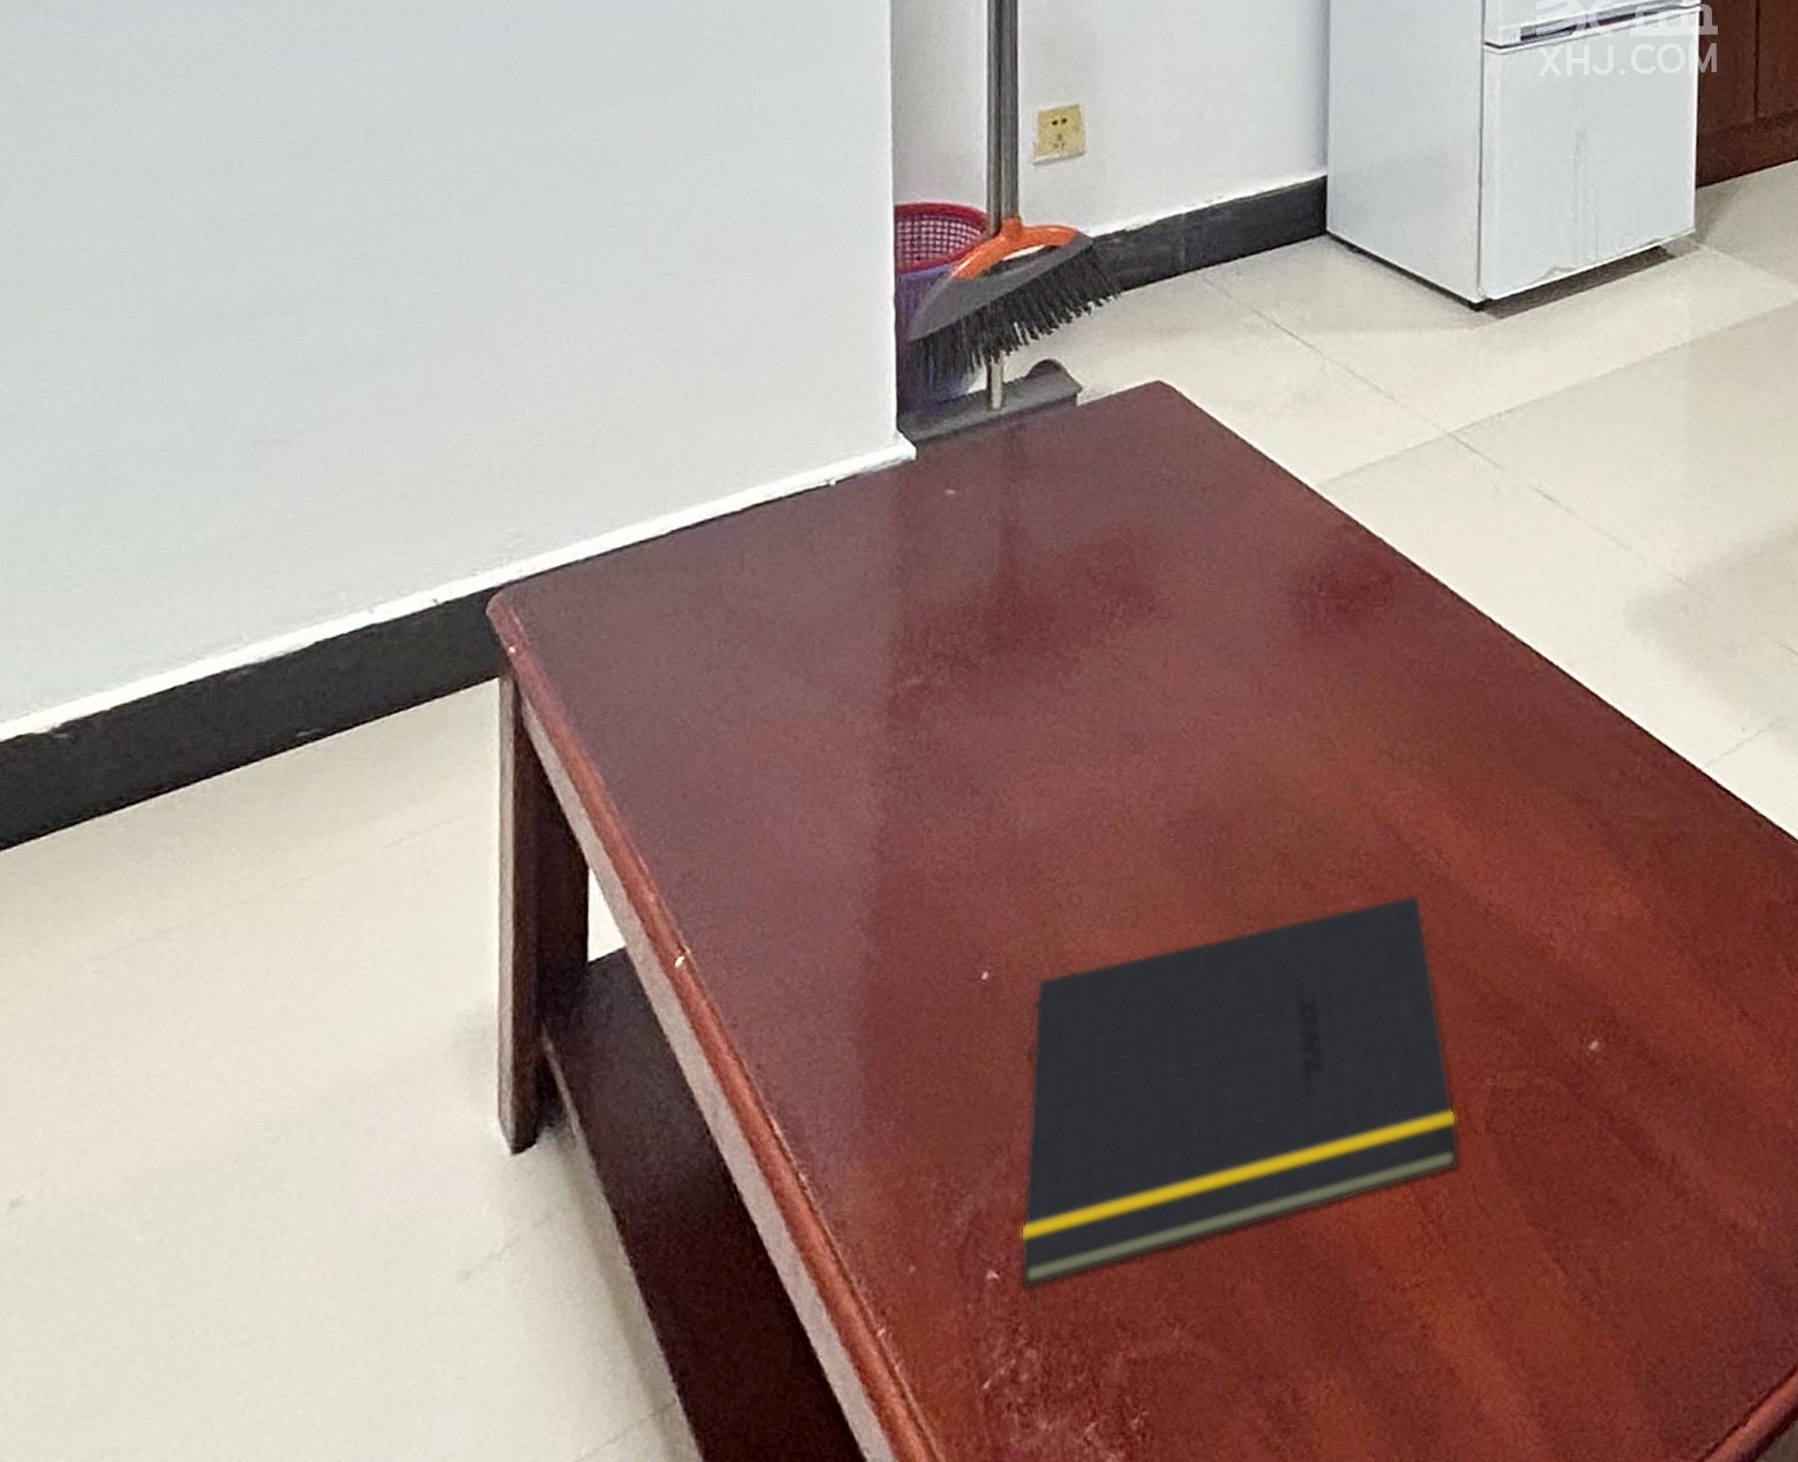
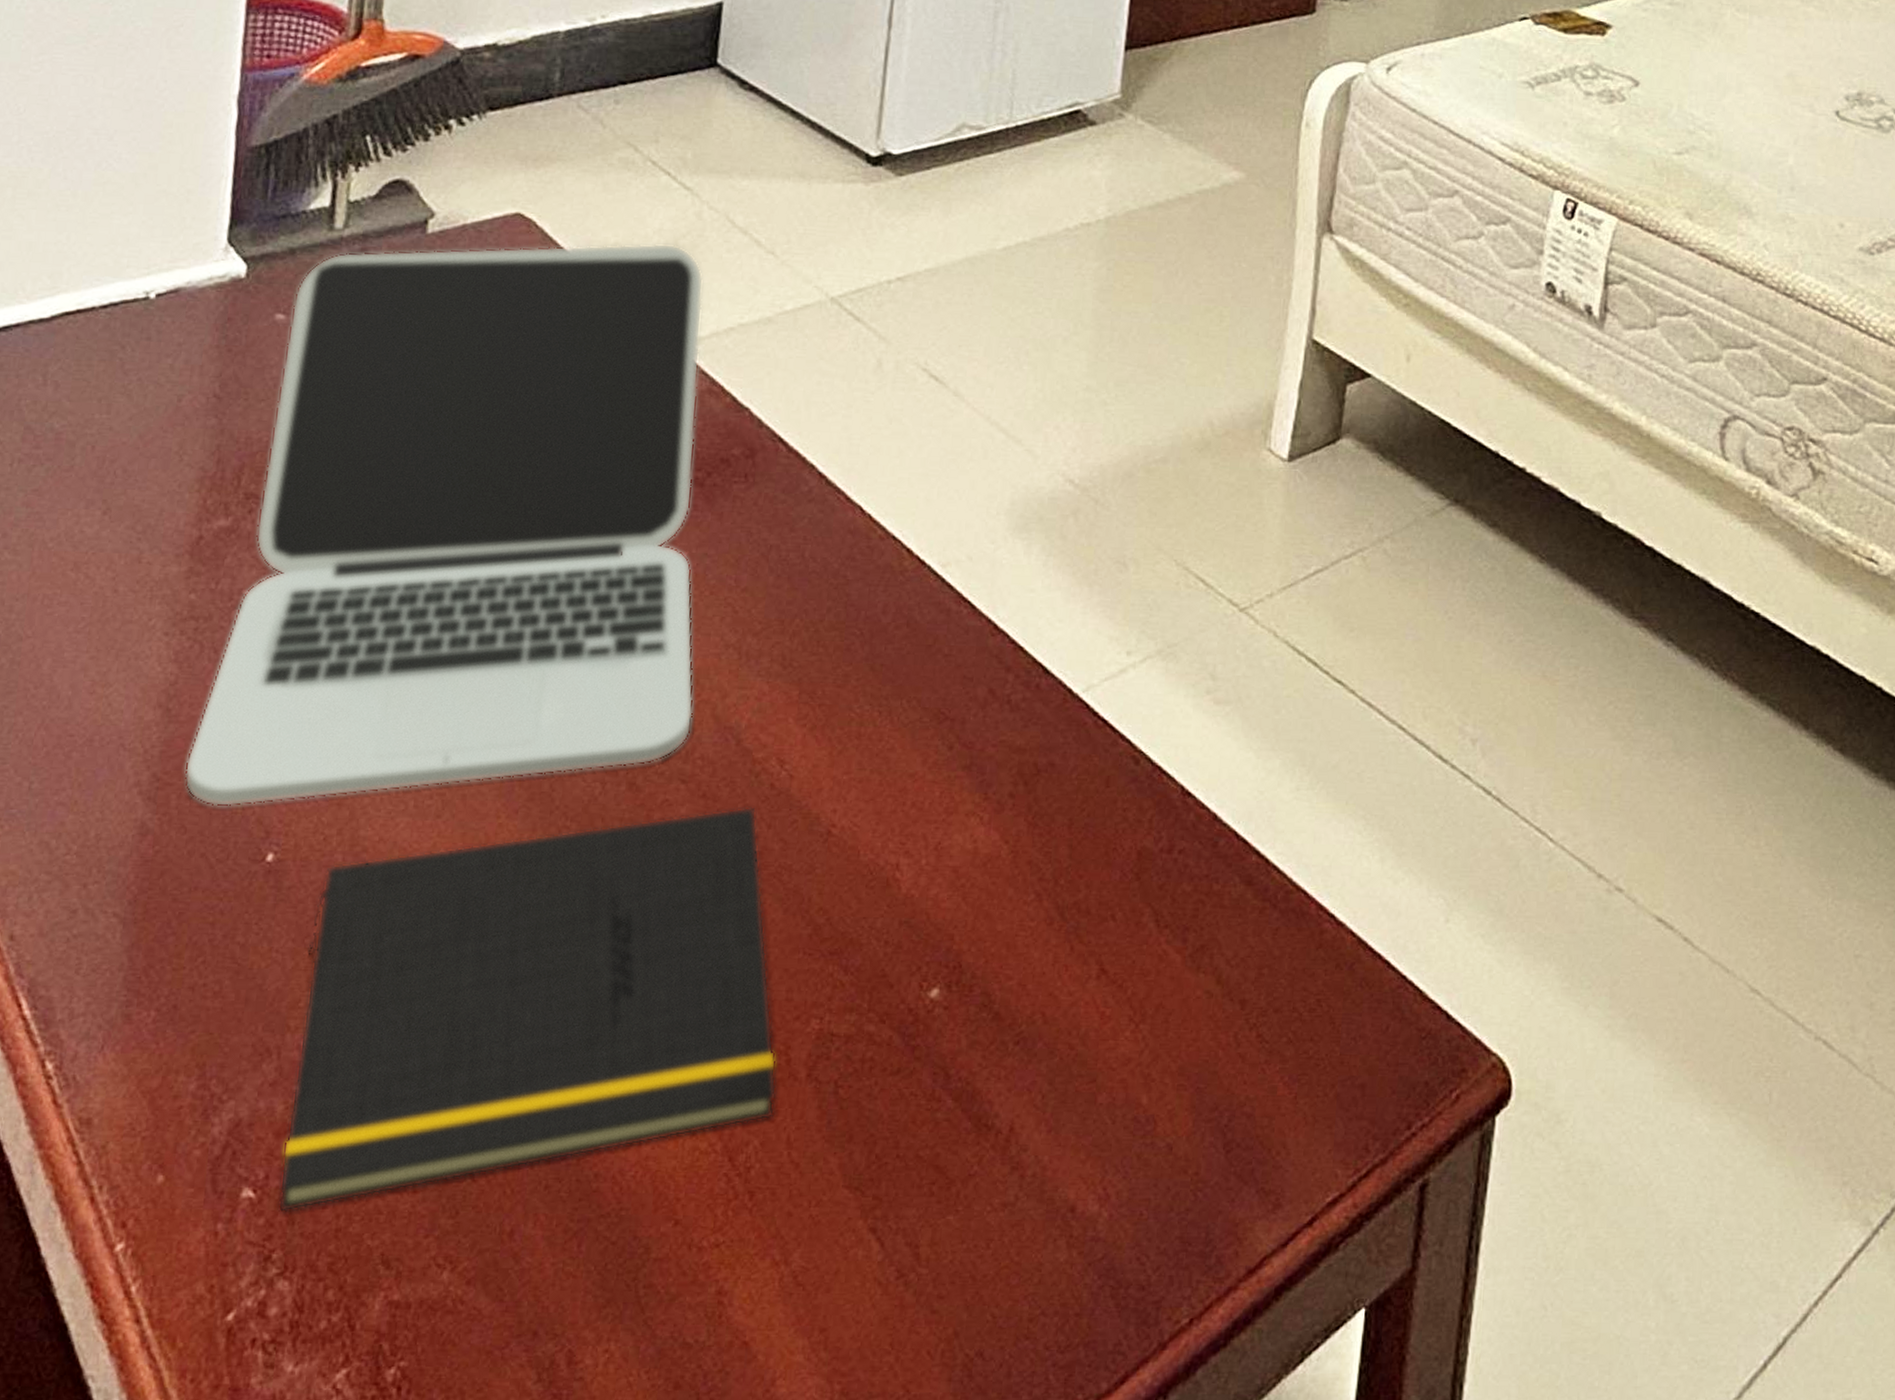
laptop: none [901,397,1355,935] -> present [184,243,704,807]

